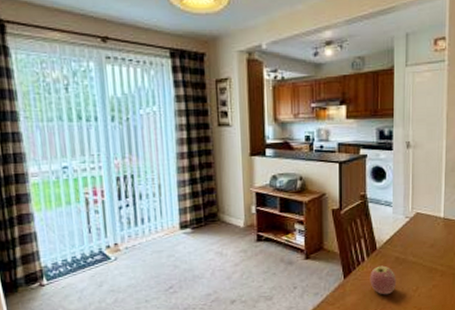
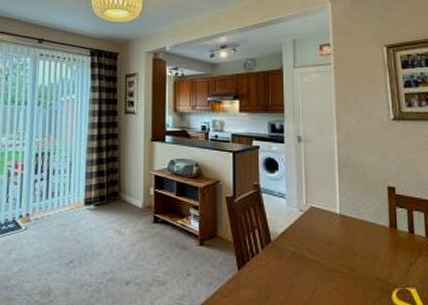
apple: present [370,265,397,295] -> none [265,260,293,293]

